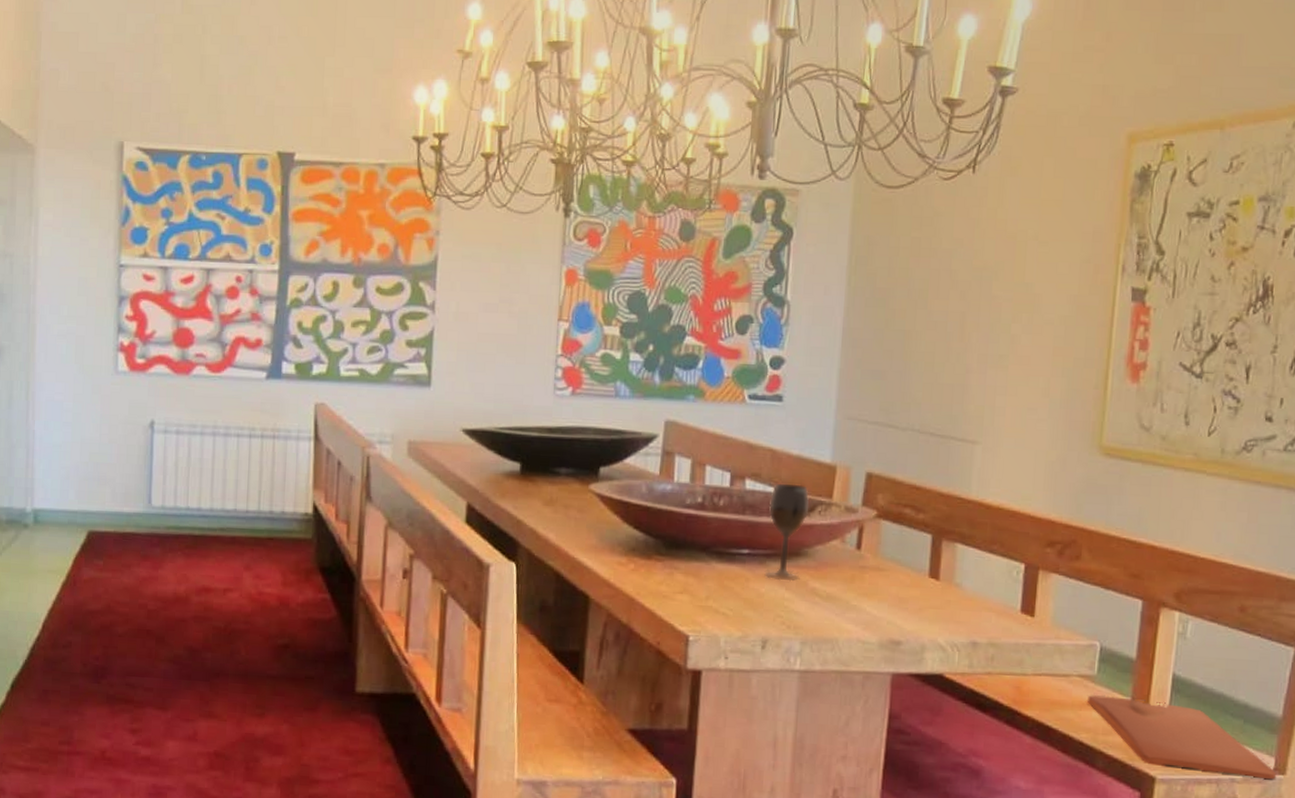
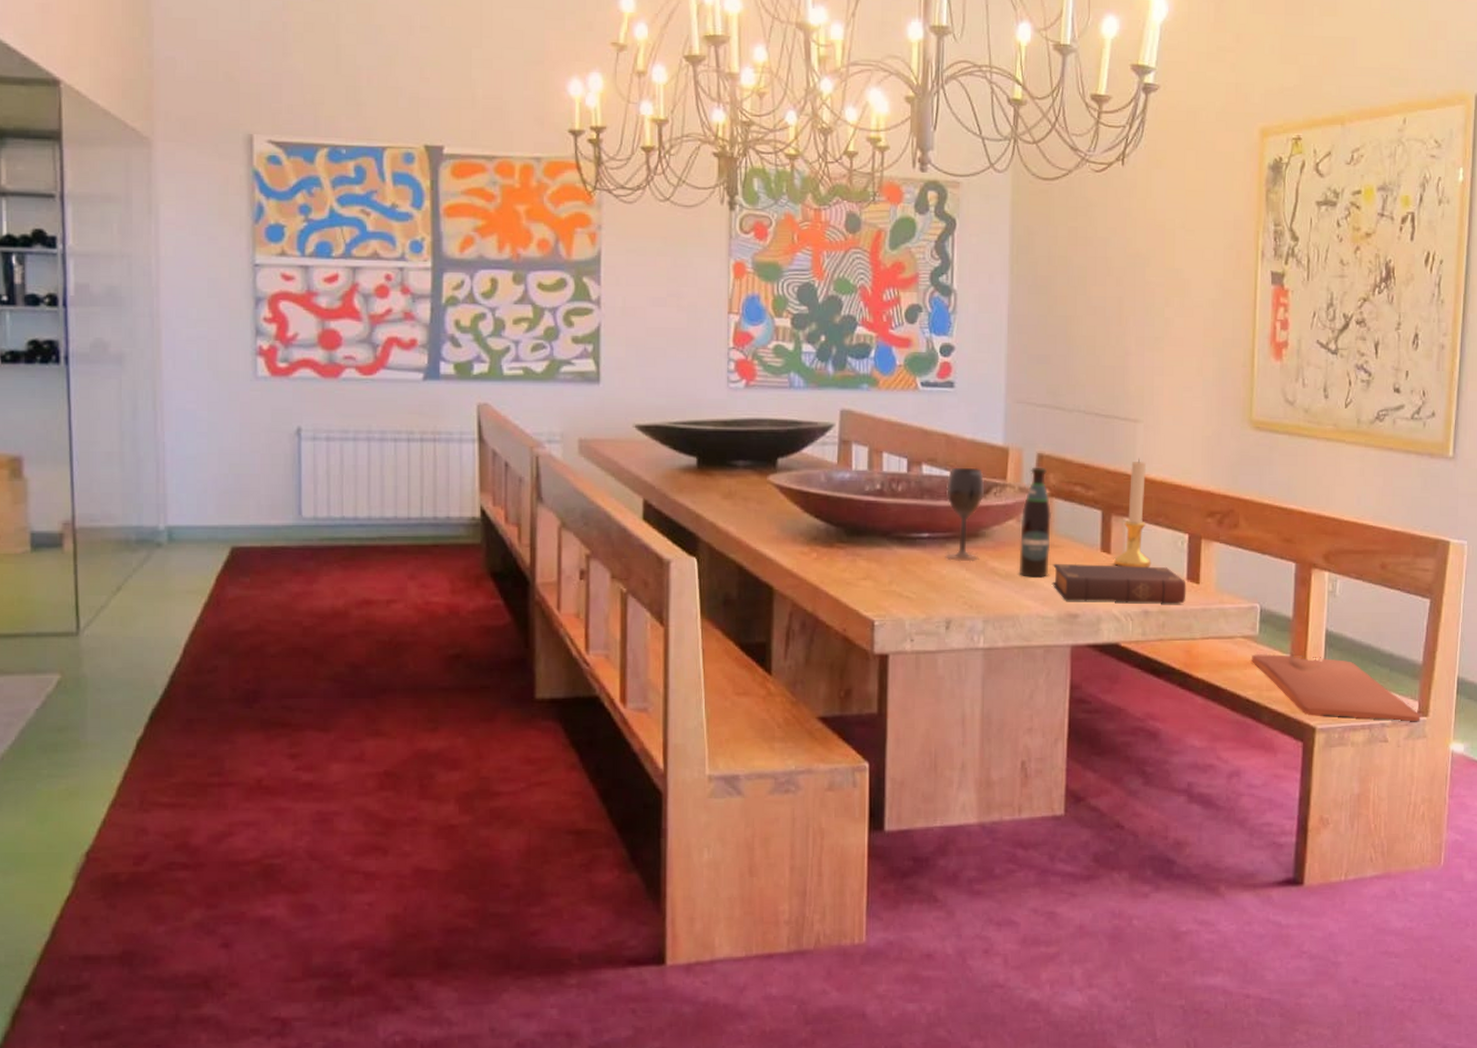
bottle: none [840,486,879,601] -> present [1019,467,1052,578]
book: none [874,588,1020,636] -> present [1052,563,1186,604]
candle holder: none [942,481,983,597] -> present [1114,458,1152,567]

